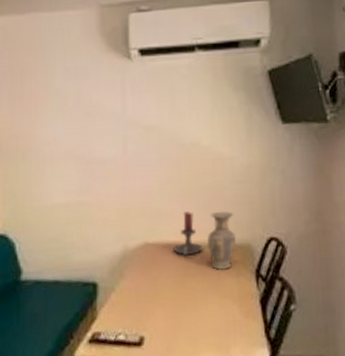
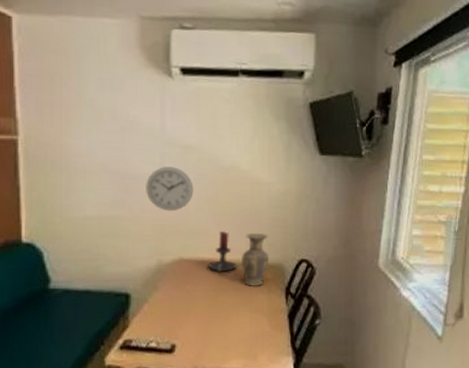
wall clock: none [110,148,156,194] -> present [146,167,194,211]

